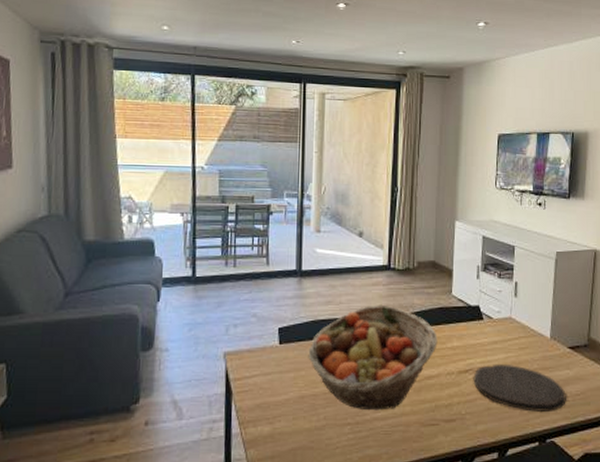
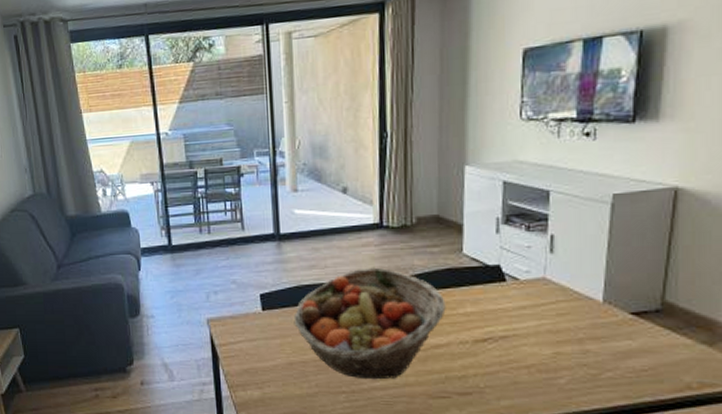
plate: present [473,364,566,413] -> none [494,332,627,390]

